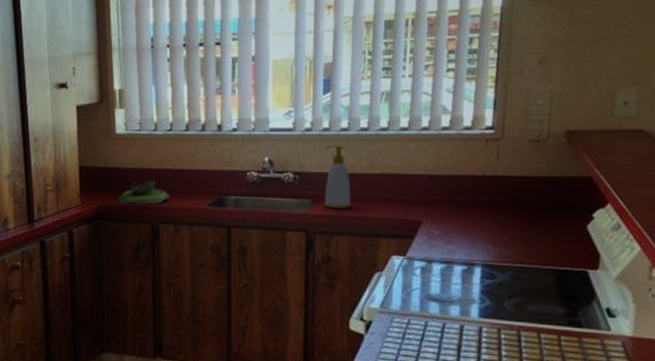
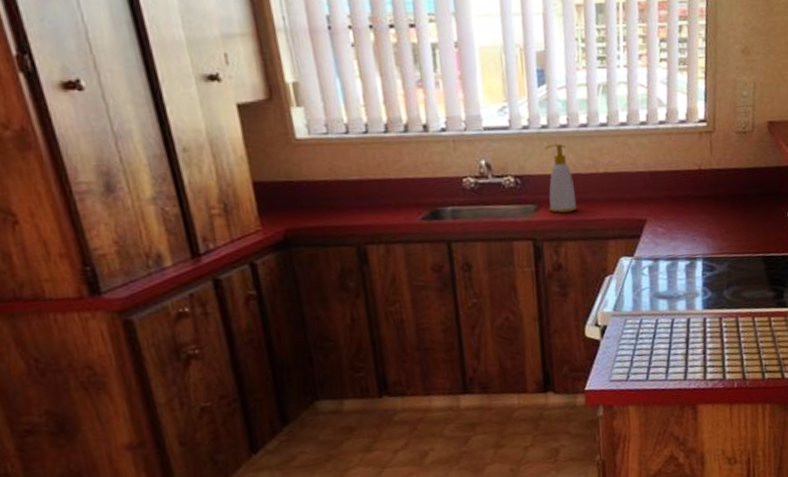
plant pot: present [118,180,170,205] -> none [310,194,376,225]

